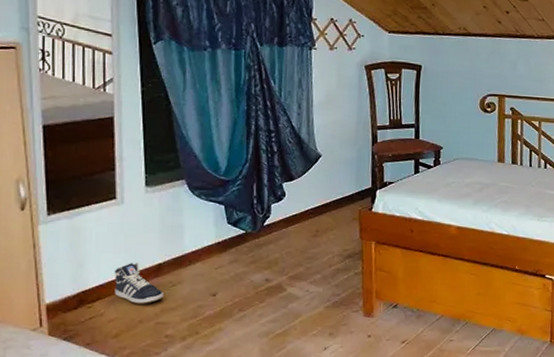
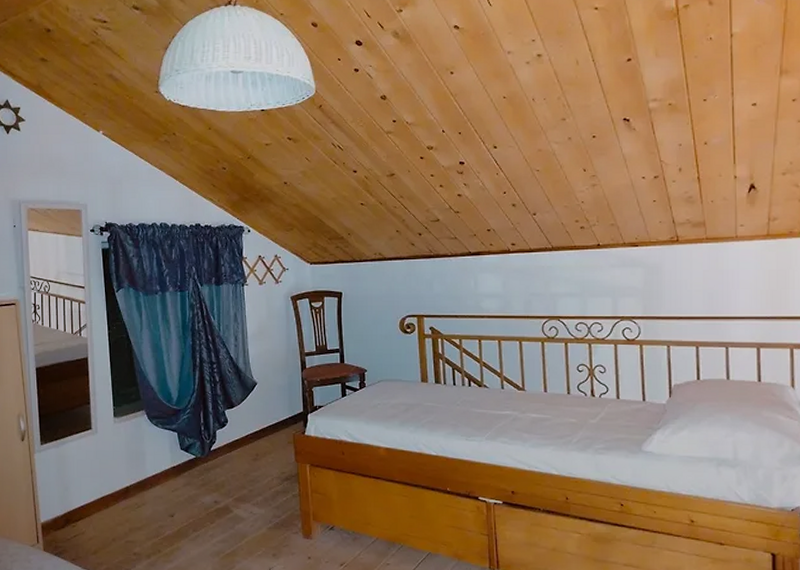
sneaker: present [115,262,164,304] -> none [93,485,131,524]

